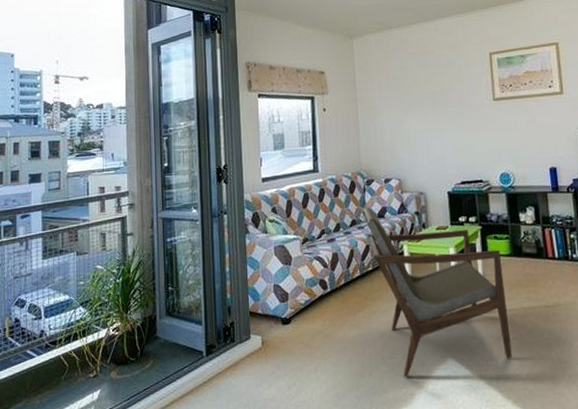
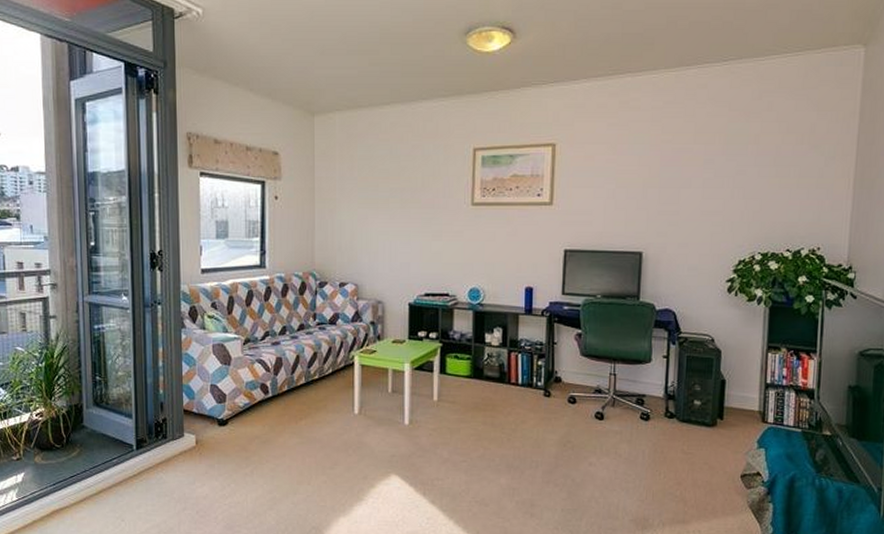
armchair: present [362,207,513,377] -> none [312,311,460,488]

